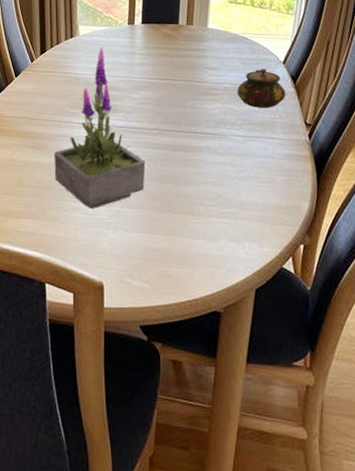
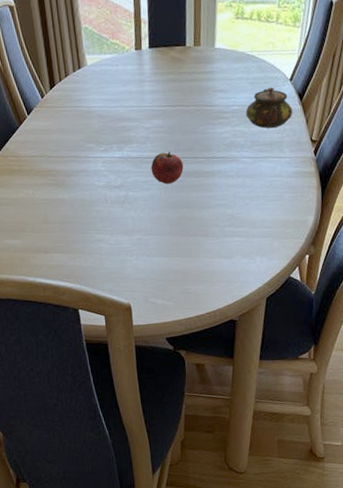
potted plant: present [54,47,146,209] -> none [74,76,162,239]
fruit: none [136,123,170,156] -> present [151,151,184,184]

